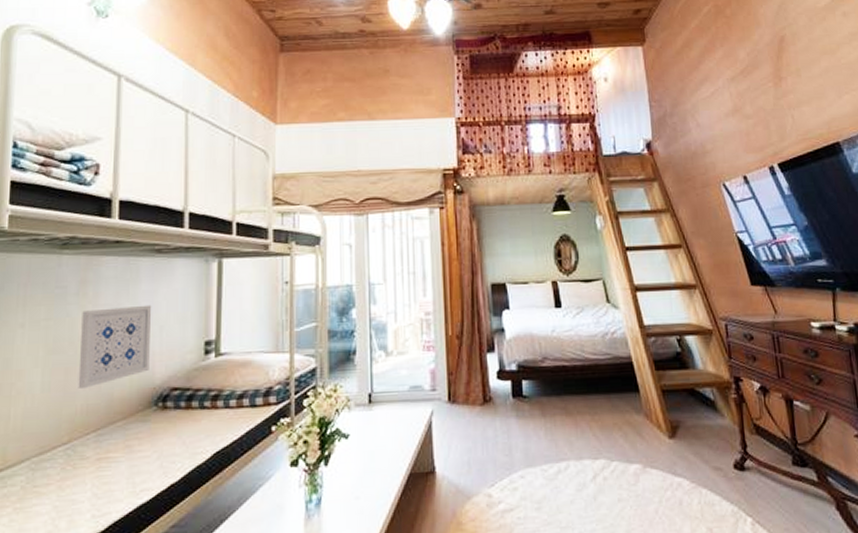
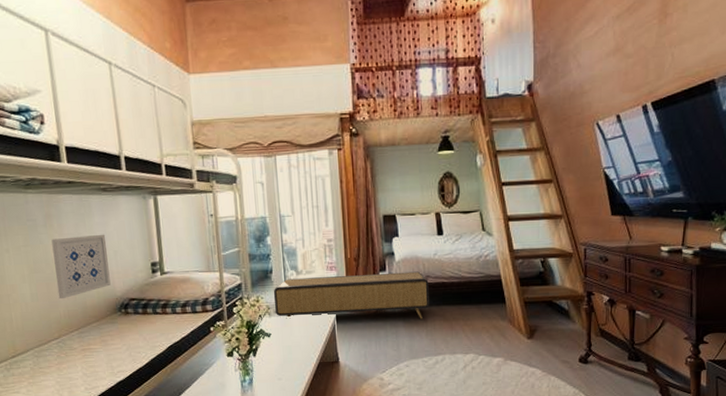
storage bench: none [357,352,548,414] -> present [274,271,429,319]

